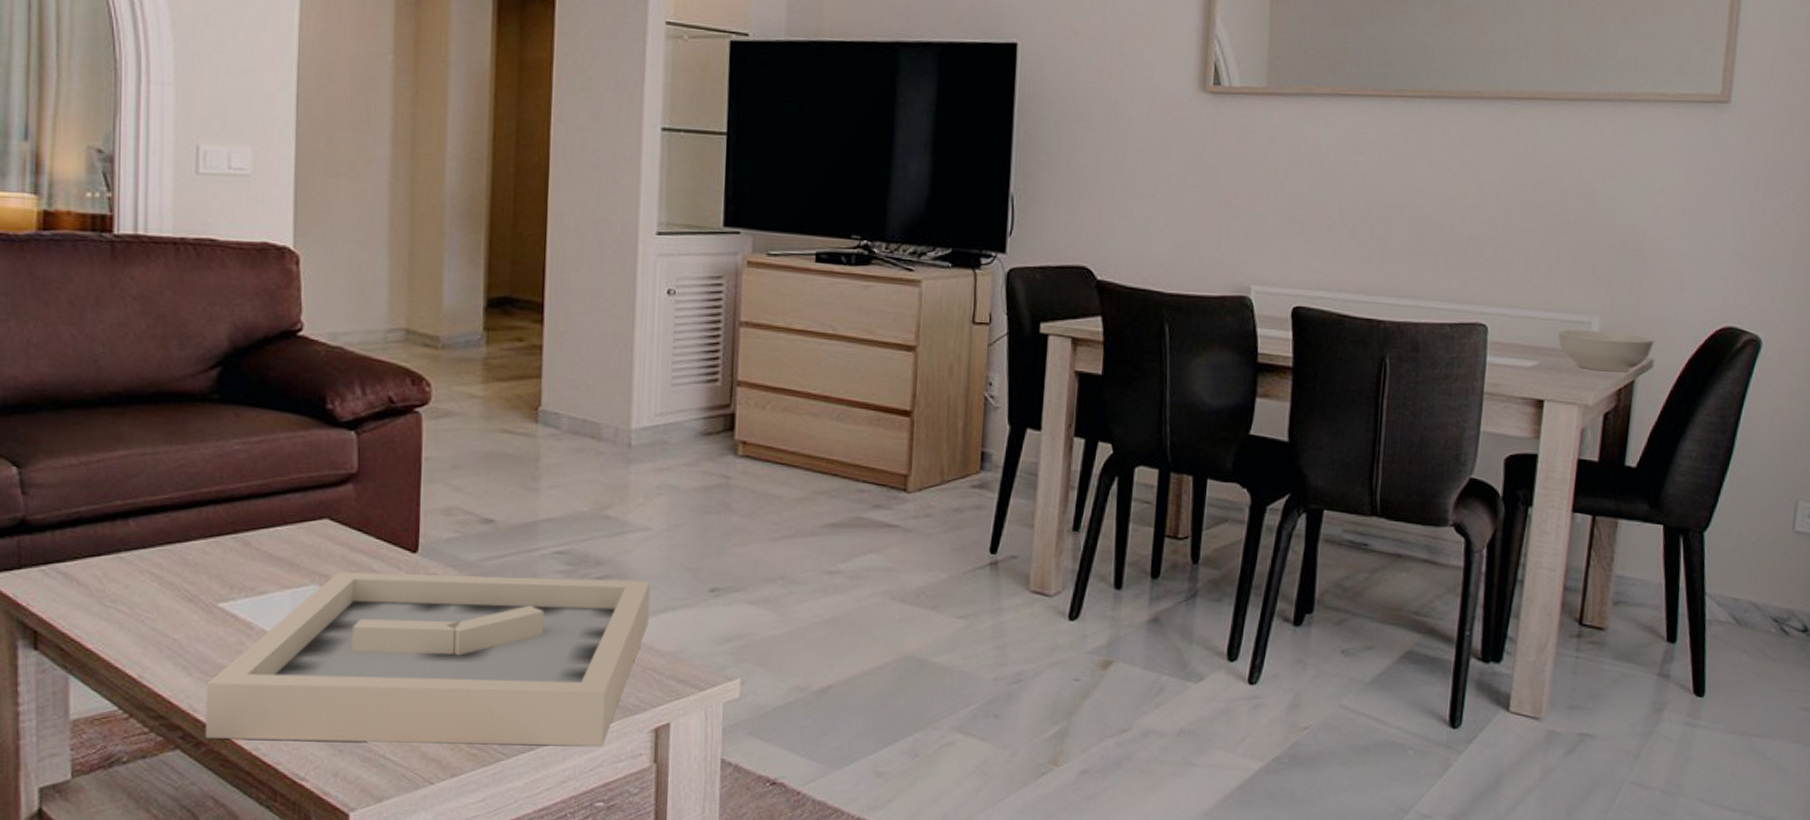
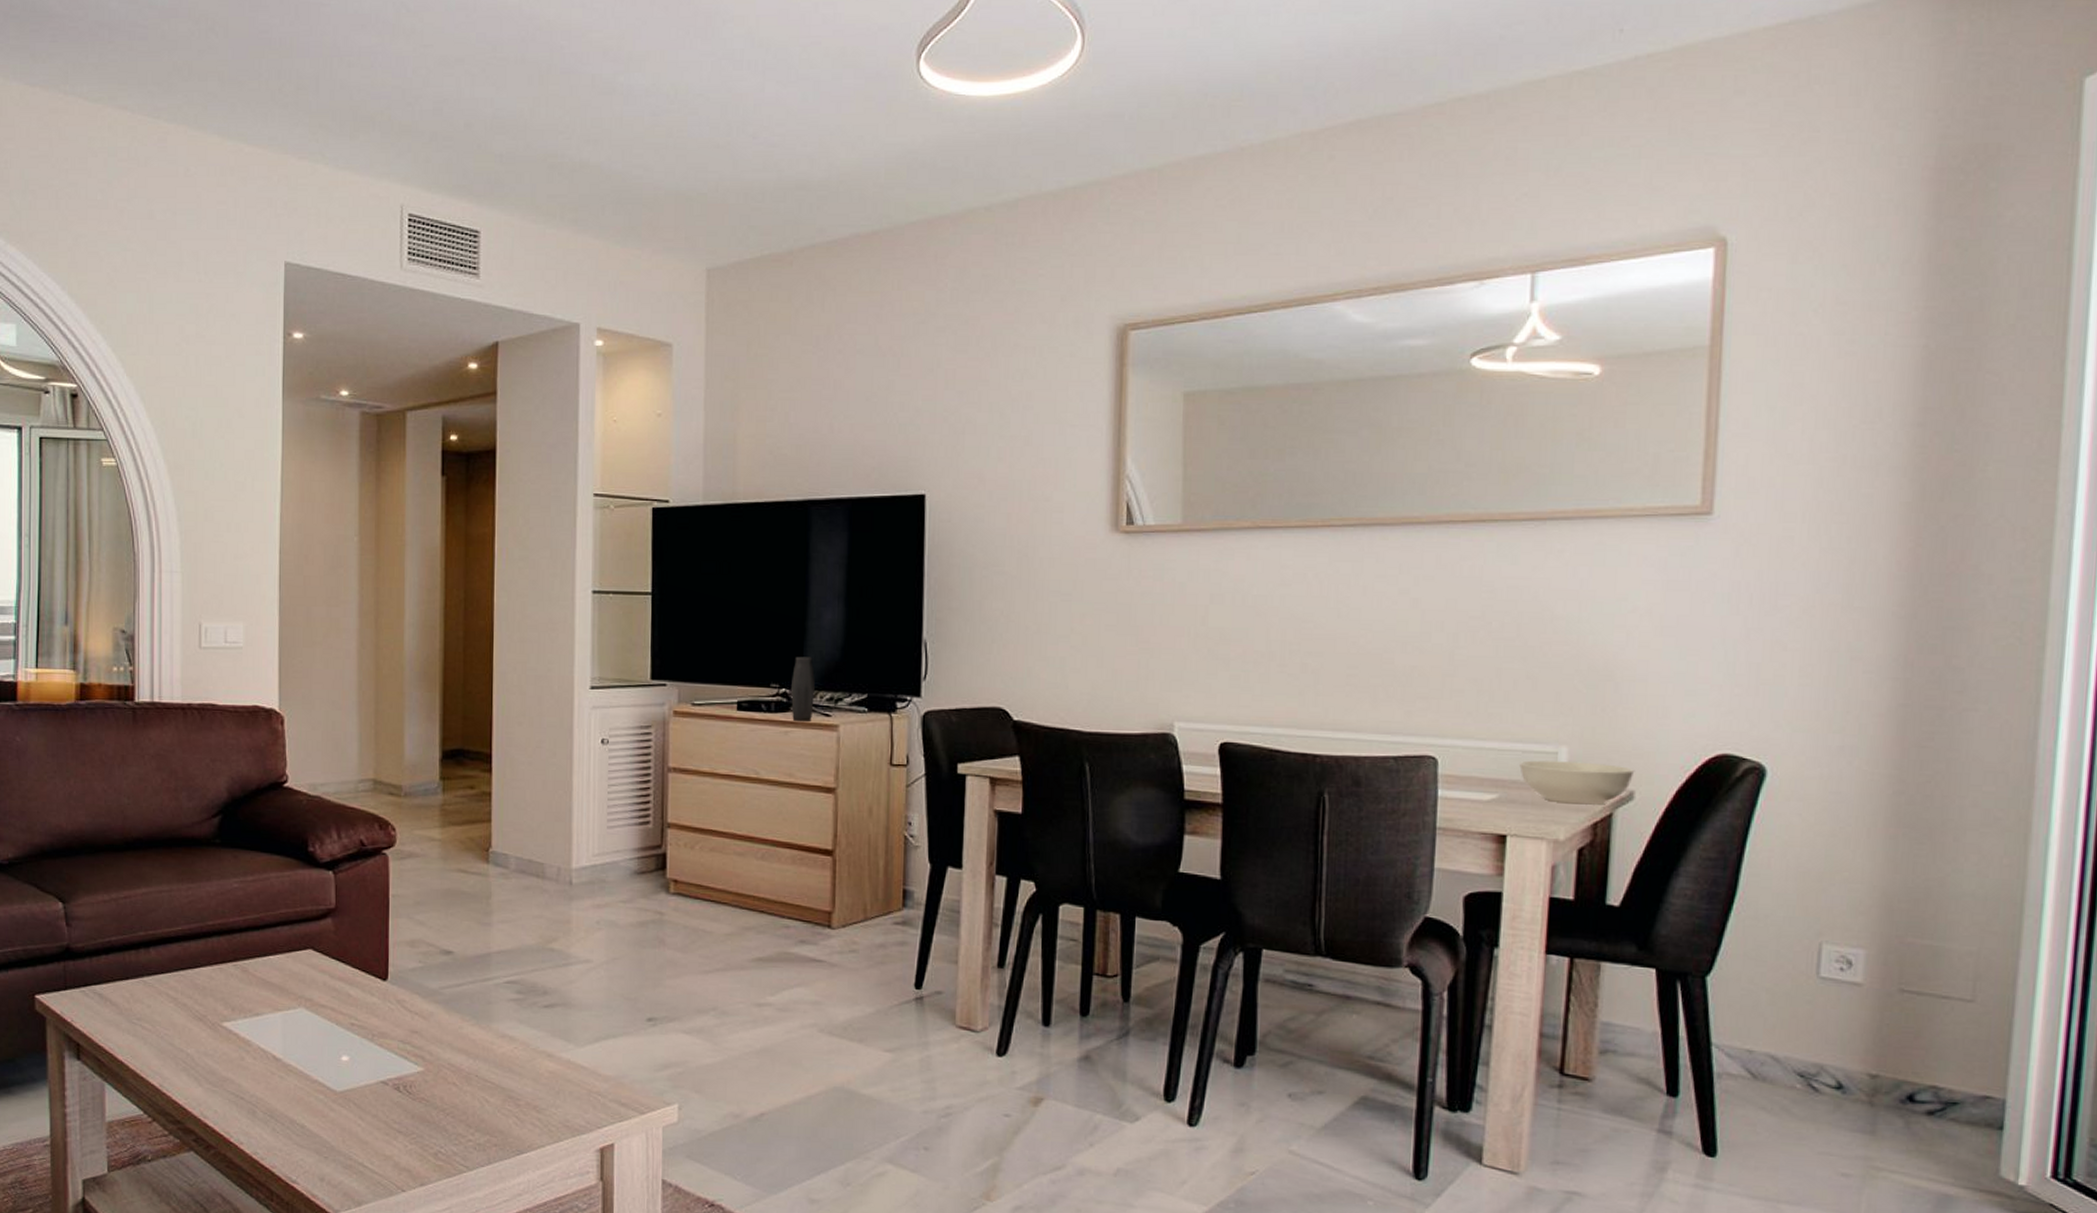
decorative tray: present [205,571,651,746] -> none [213,996,594,1163]
vase: none [872,207,898,277] -> present [791,656,815,723]

